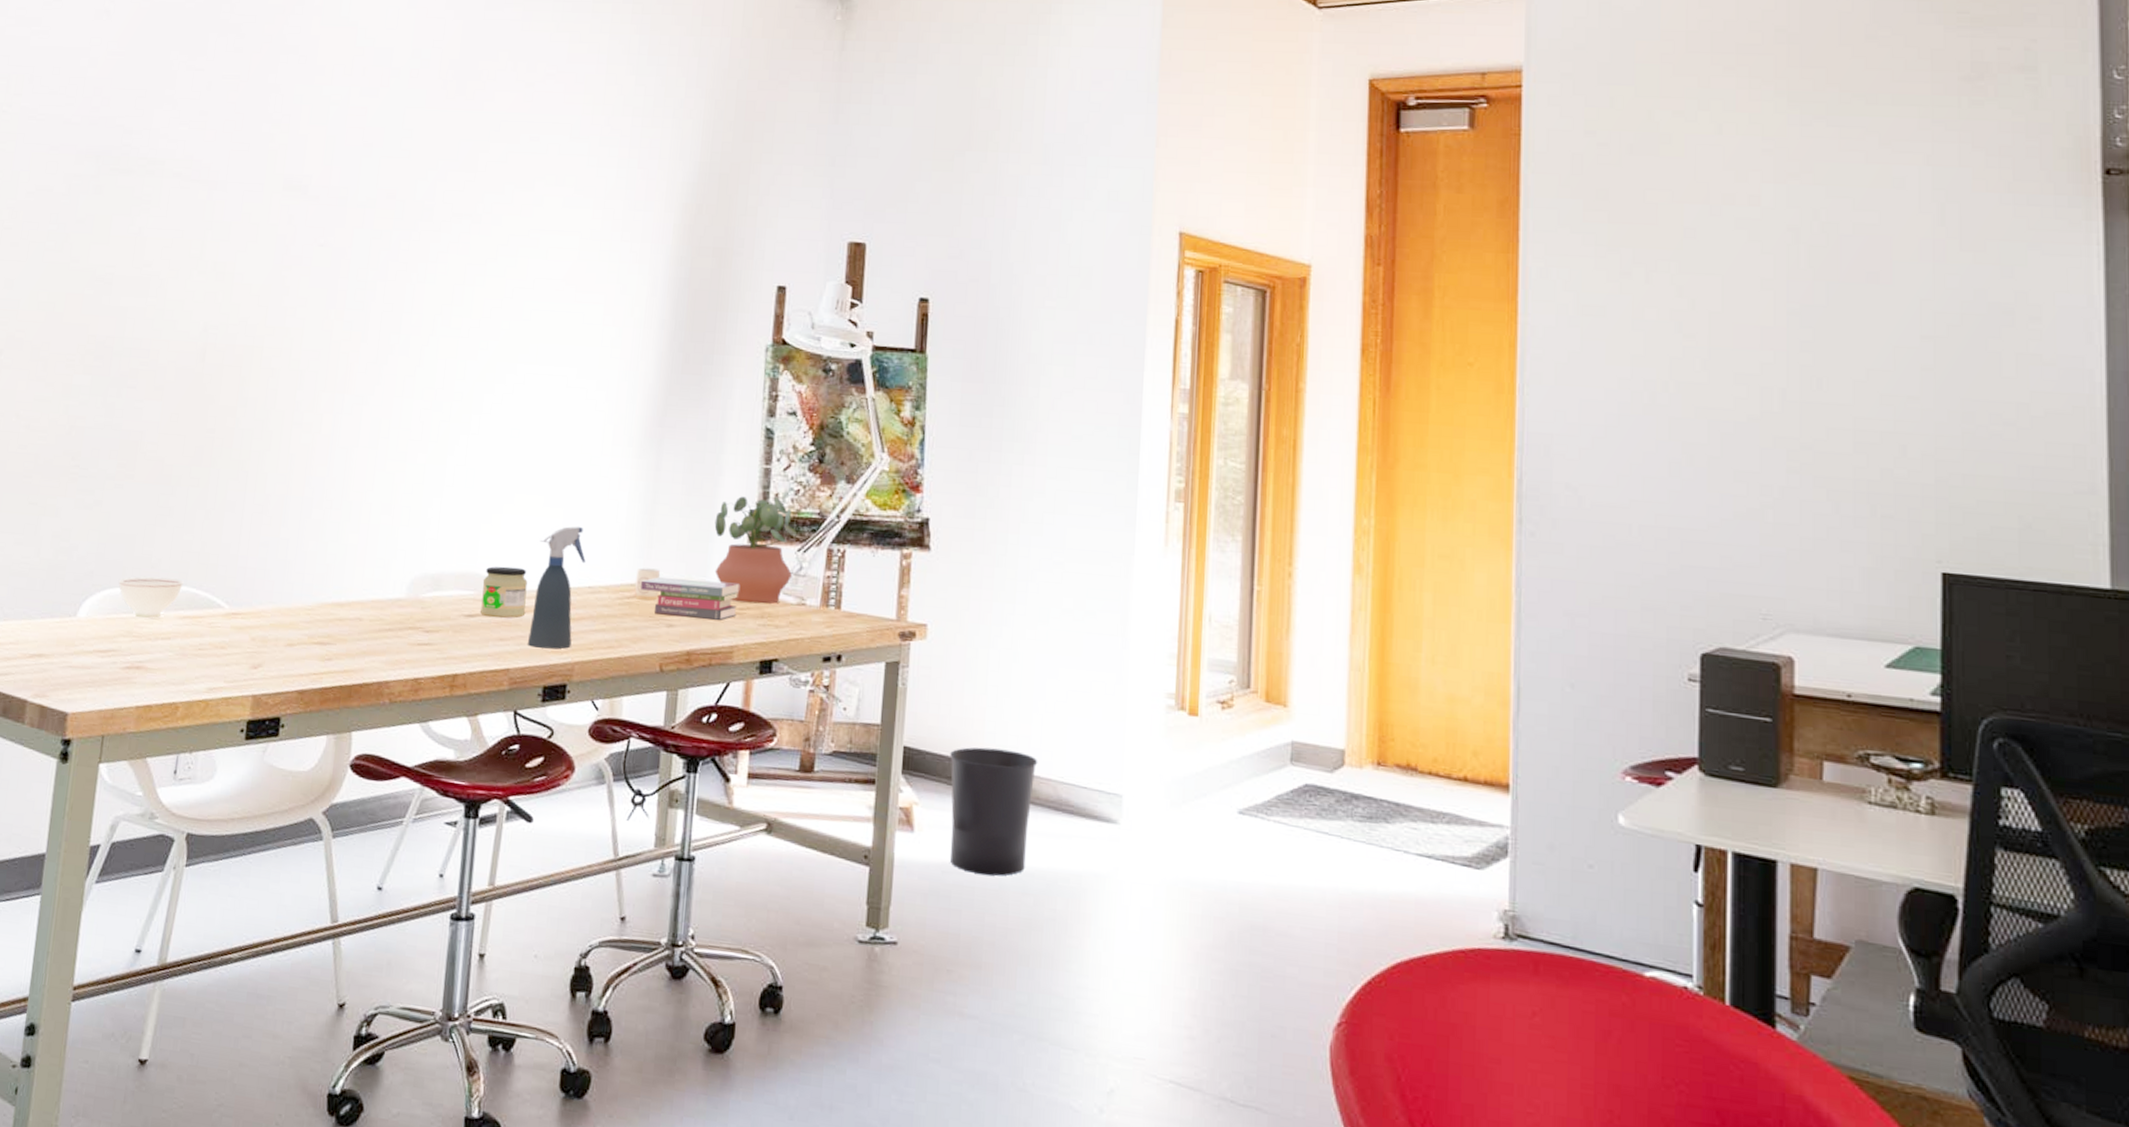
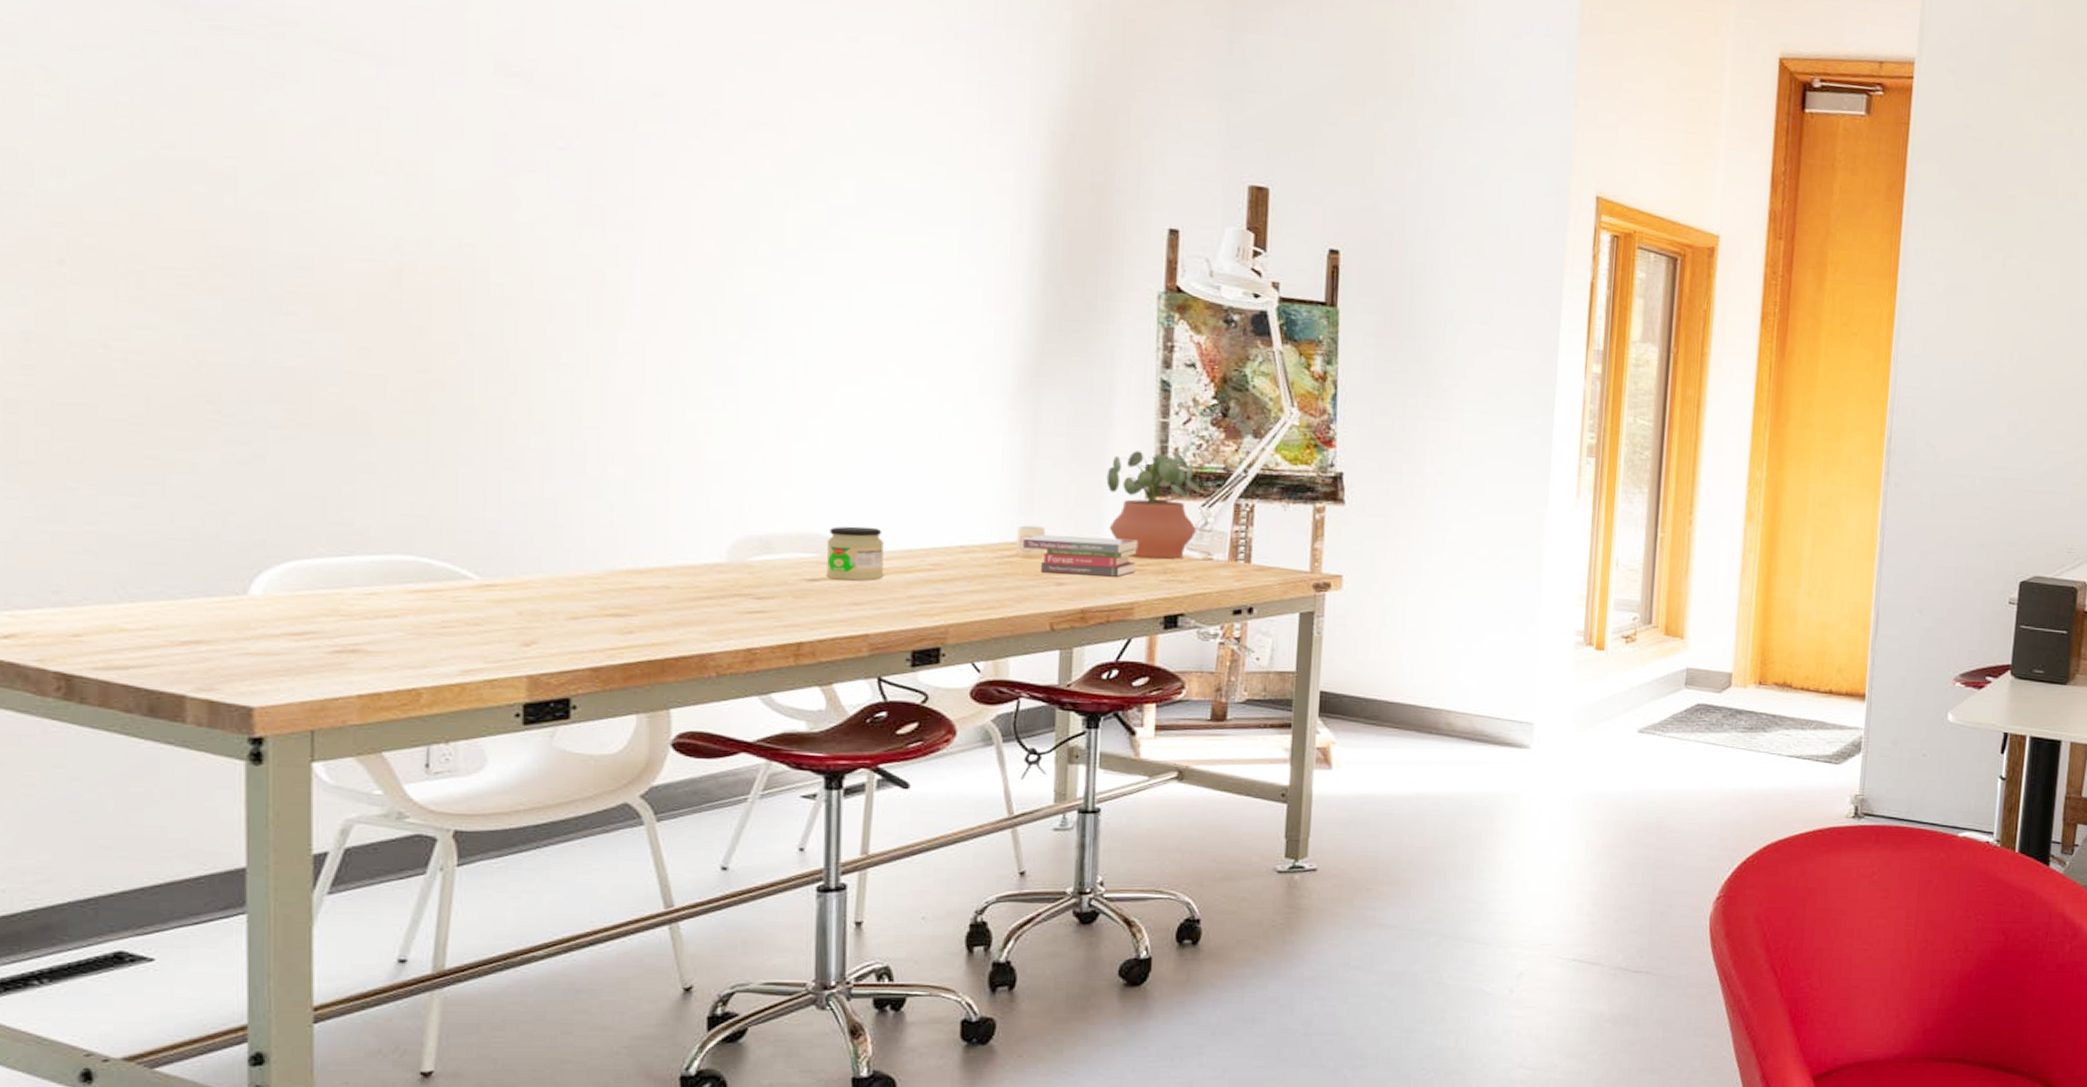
bowl: present [118,577,184,619] -> none [307,545,408,594]
spray bottle: present [528,526,586,649] -> none [889,482,954,612]
waste bin: present [950,747,1038,876] -> none [1367,688,1454,802]

